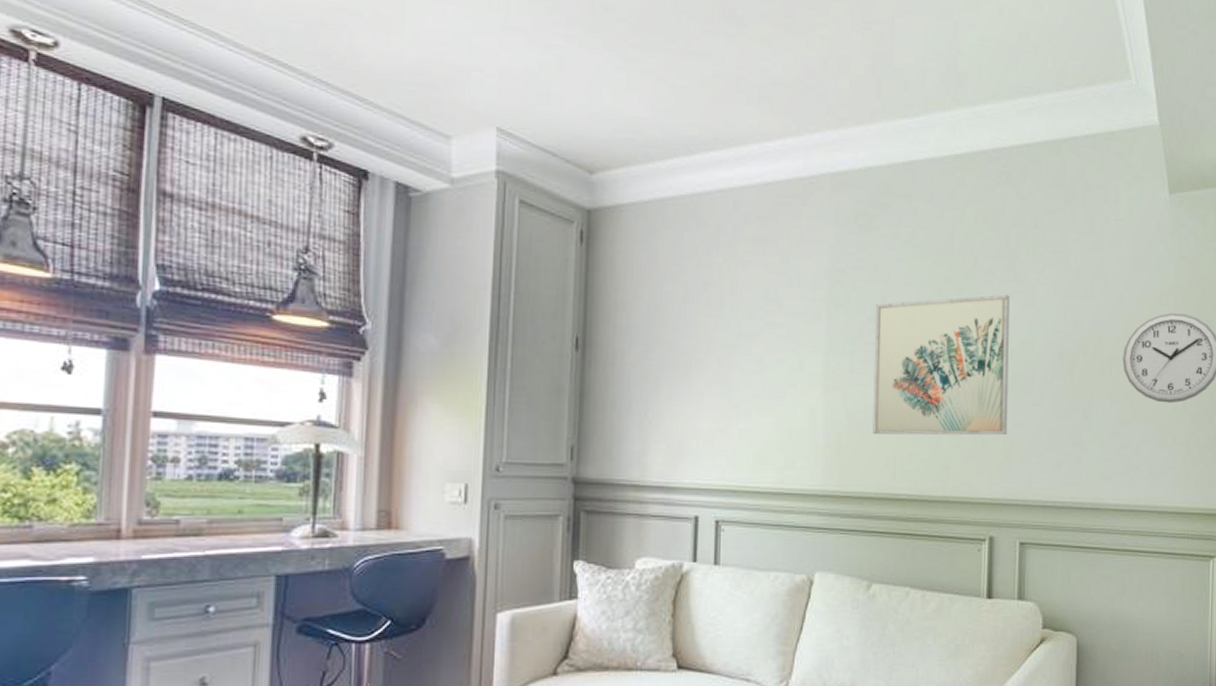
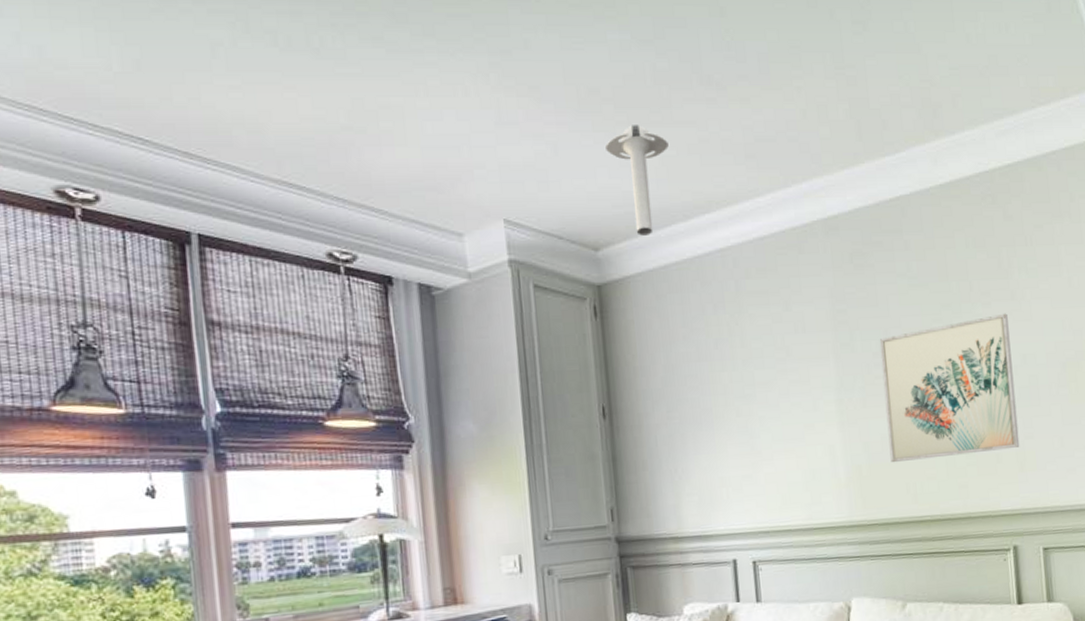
ceiling light: none [615,49,681,165] -> present [605,125,669,236]

